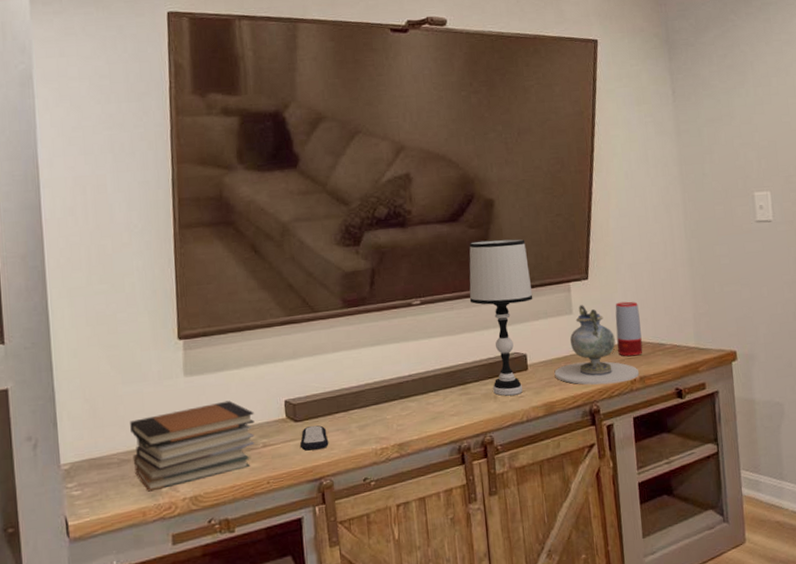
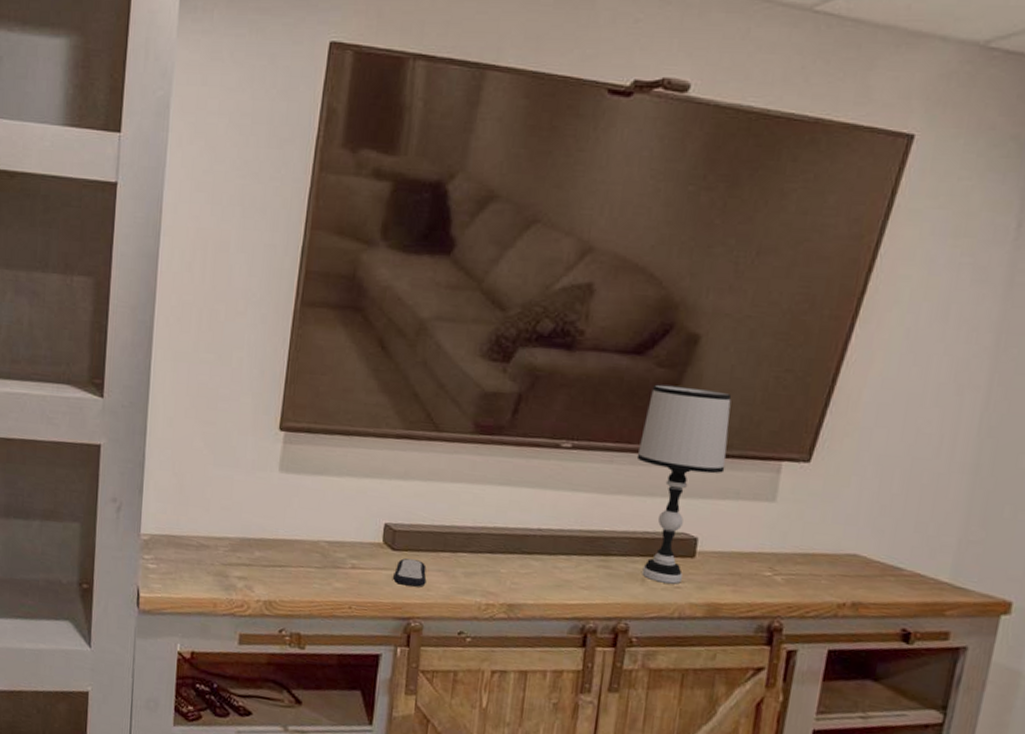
book stack: present [130,400,255,492] -> none [212,506,348,586]
decorative vase: present [554,305,640,385] -> none [730,493,854,604]
speaker: present [615,301,643,357] -> none [829,500,877,575]

